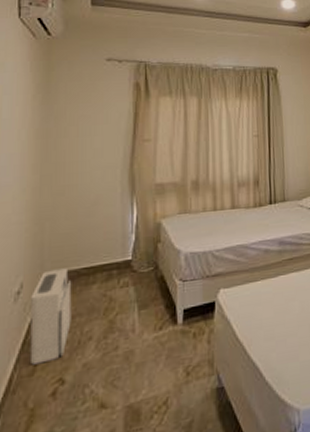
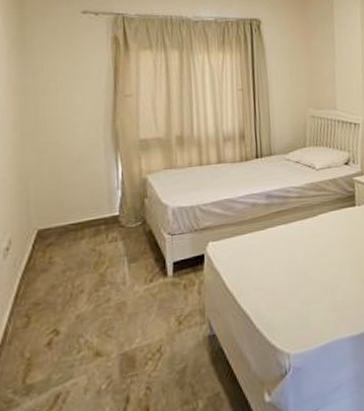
air purifier: present [30,268,72,365] -> none [20,224,62,318]

